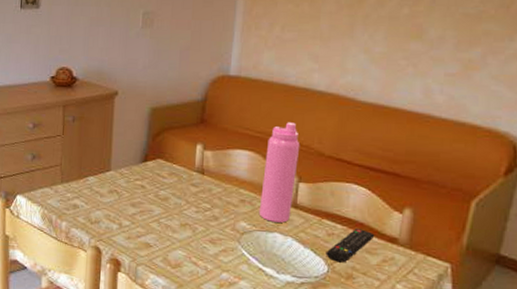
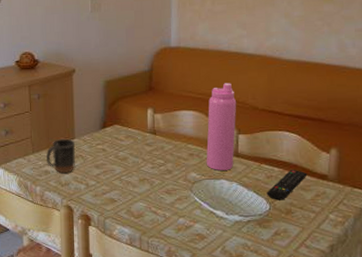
mug: none [76,169,111,210] -> present [46,138,76,174]

